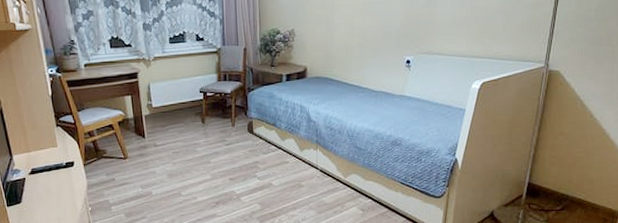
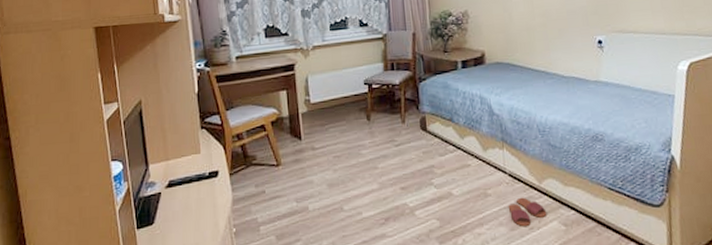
slippers: none [317,188,349,211] -> present [508,197,547,227]

